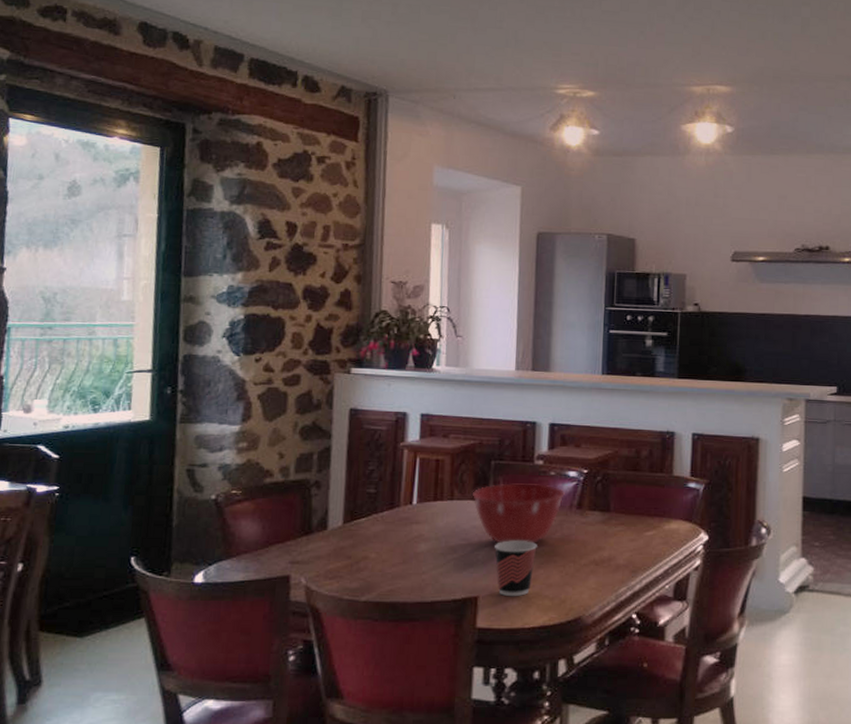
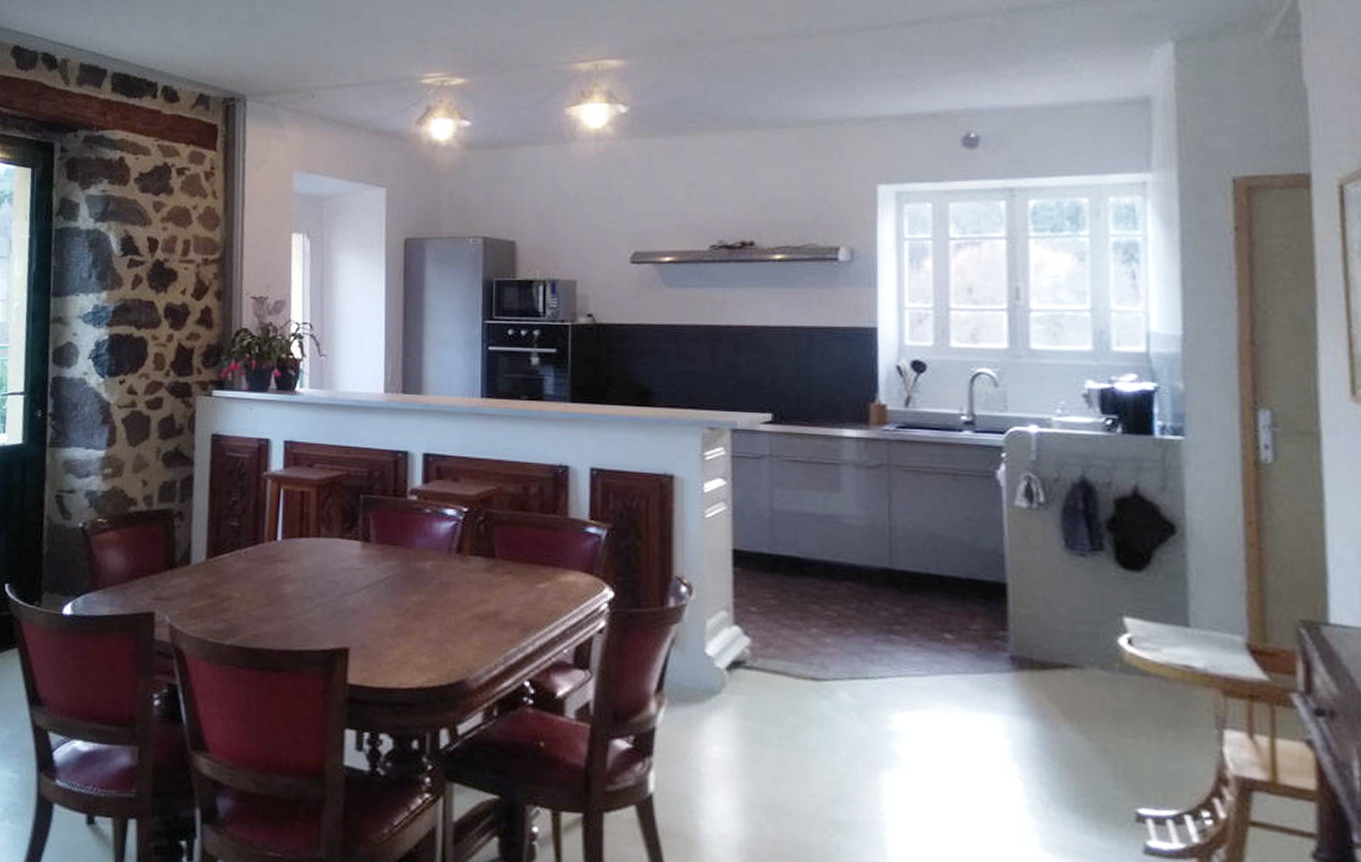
mixing bowl: present [473,483,565,544] -> none [341,521,442,591]
cup: present [495,540,537,597] -> none [366,586,413,652]

